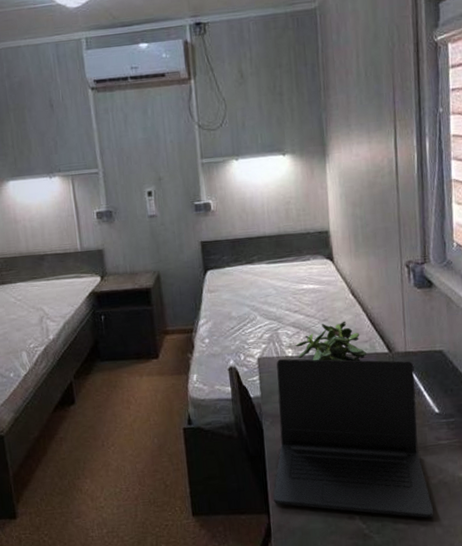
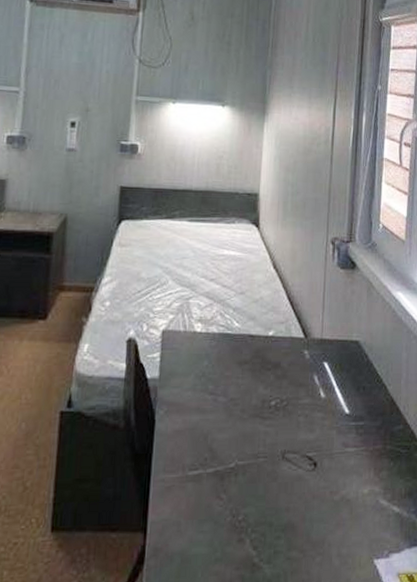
laptop: present [273,358,434,519] -> none [153,334,333,545]
potted plant: present [295,321,367,362] -> none [206,296,282,346]

